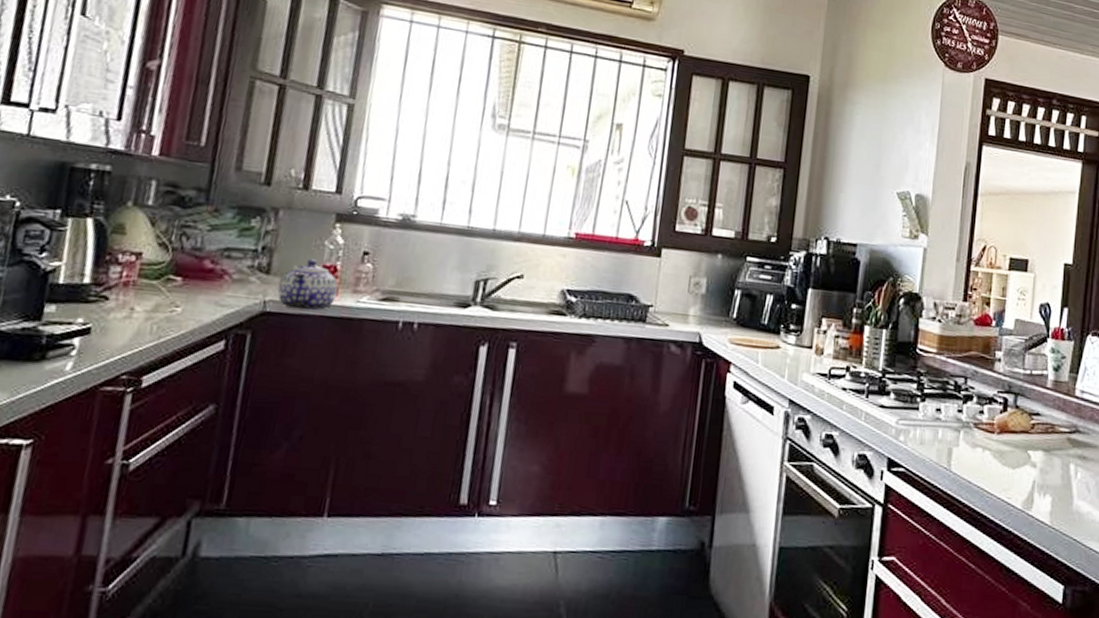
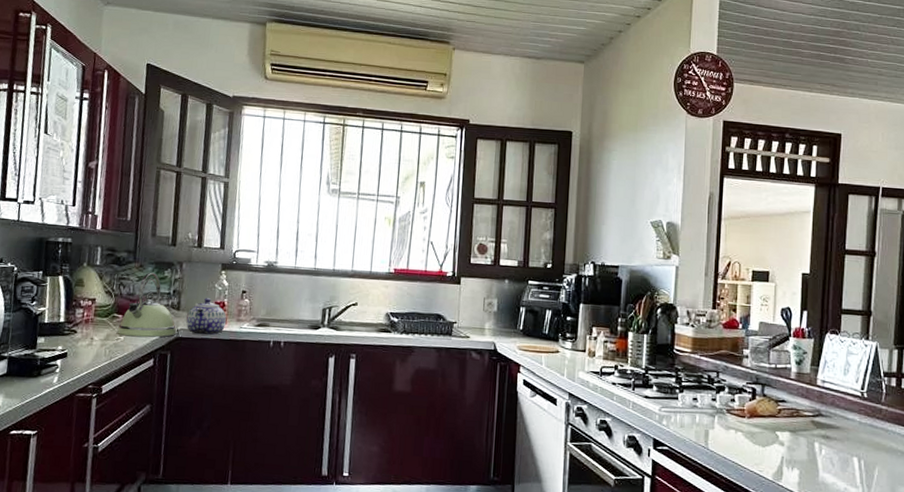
kettle: none [170,219,265,312] -> present [116,272,178,338]

